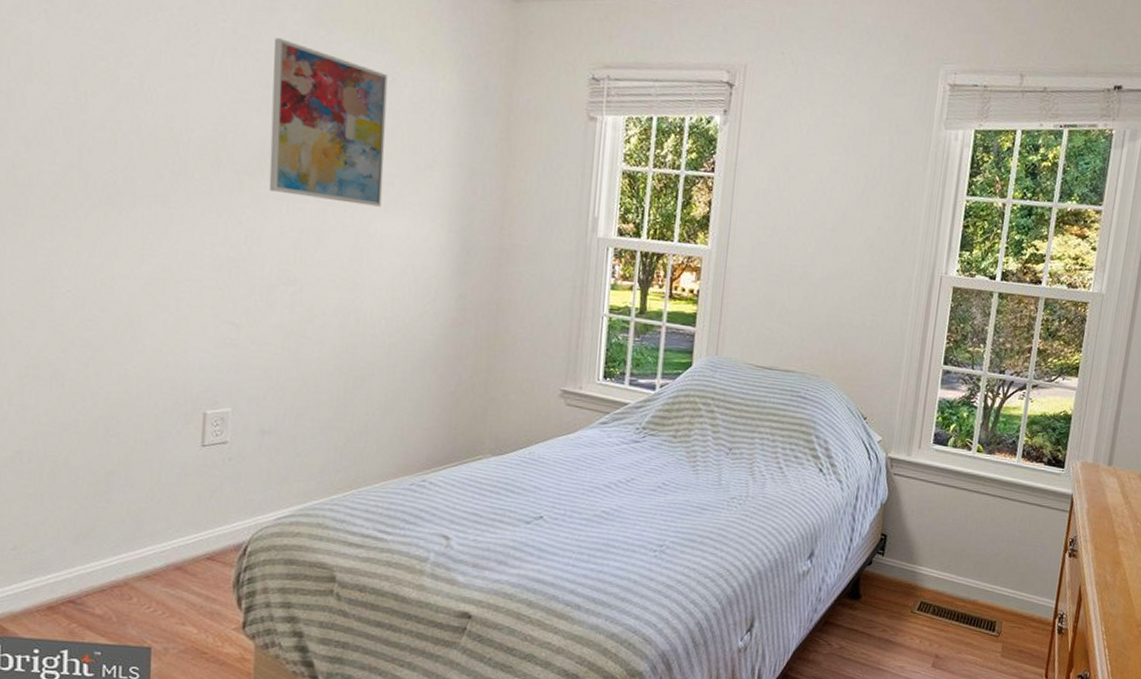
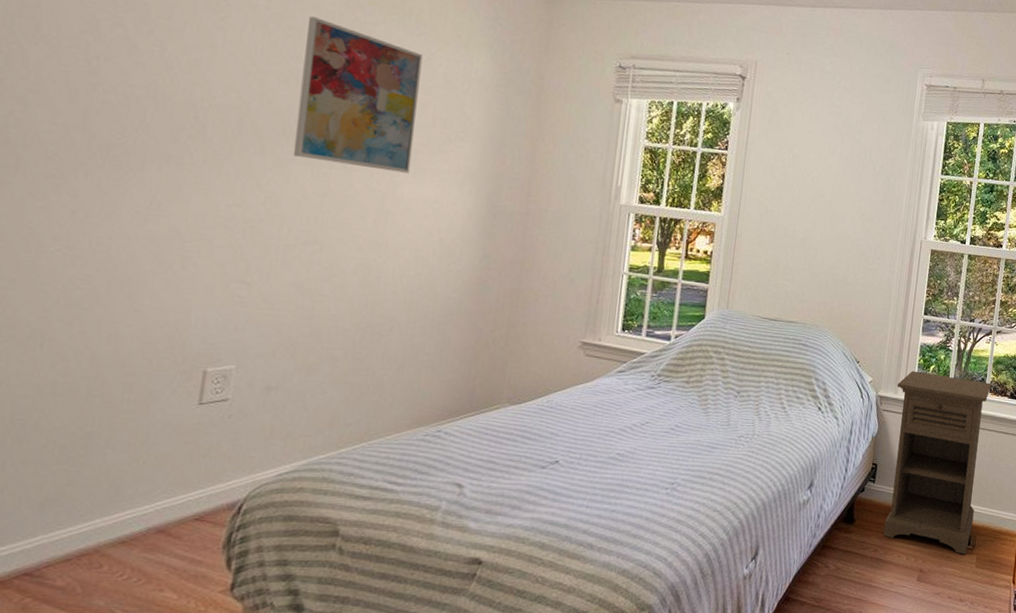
nightstand: none [893,430,1025,642] -> present [883,371,992,555]

